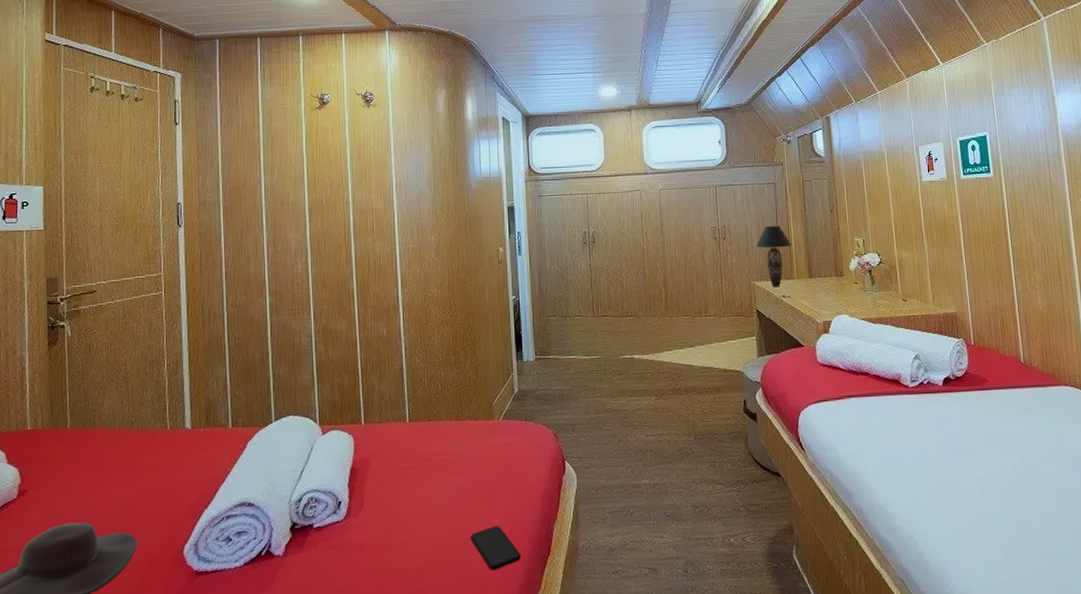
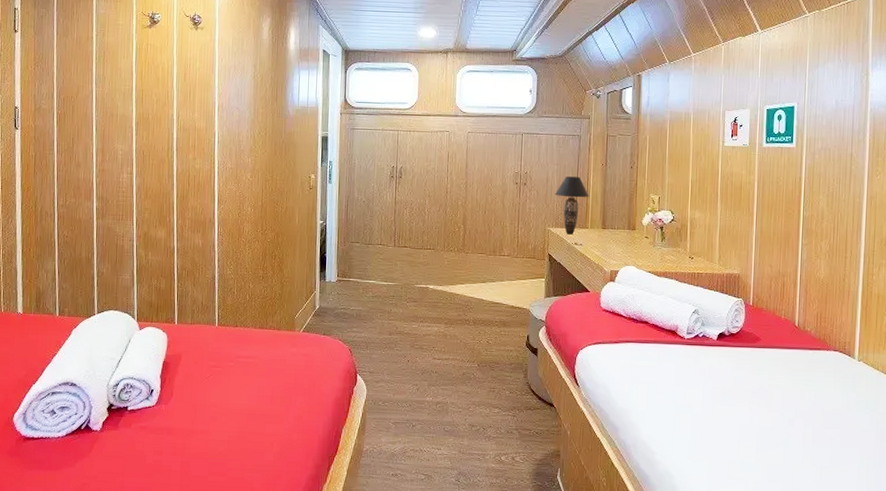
smartphone: present [470,526,522,570] -> none [266,424,312,462]

